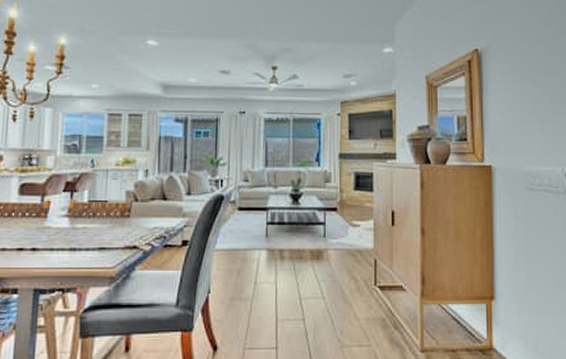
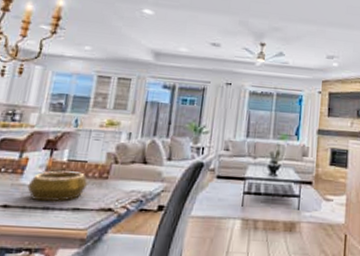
decorative bowl: none [52,212,111,243] -> present [27,171,88,202]

